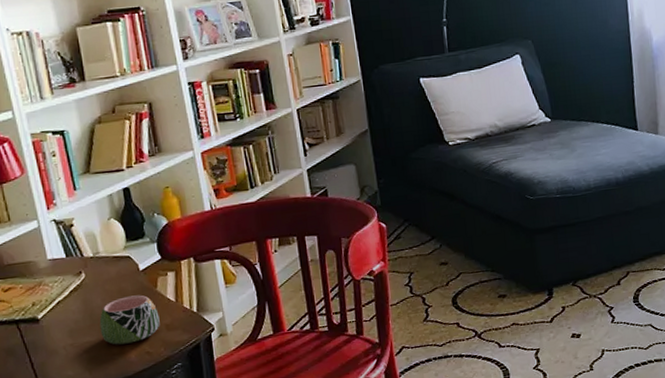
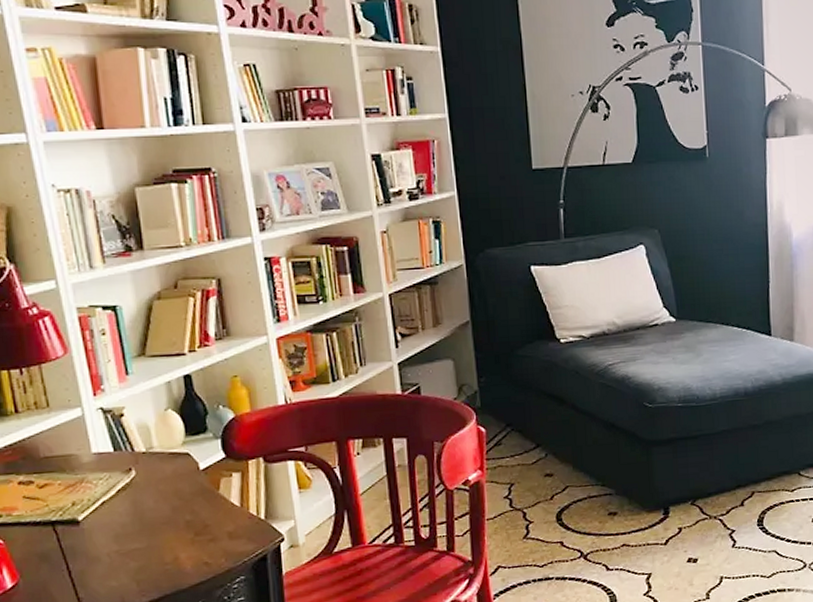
mug: present [99,295,160,345] -> none [150,497,222,554]

